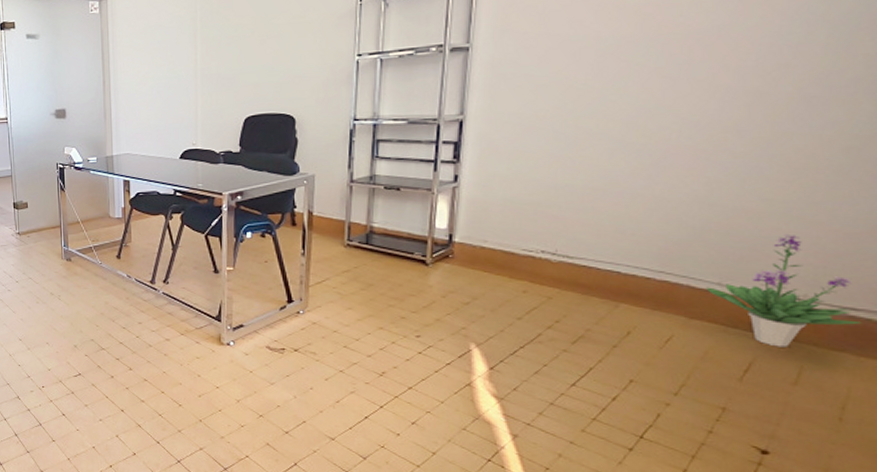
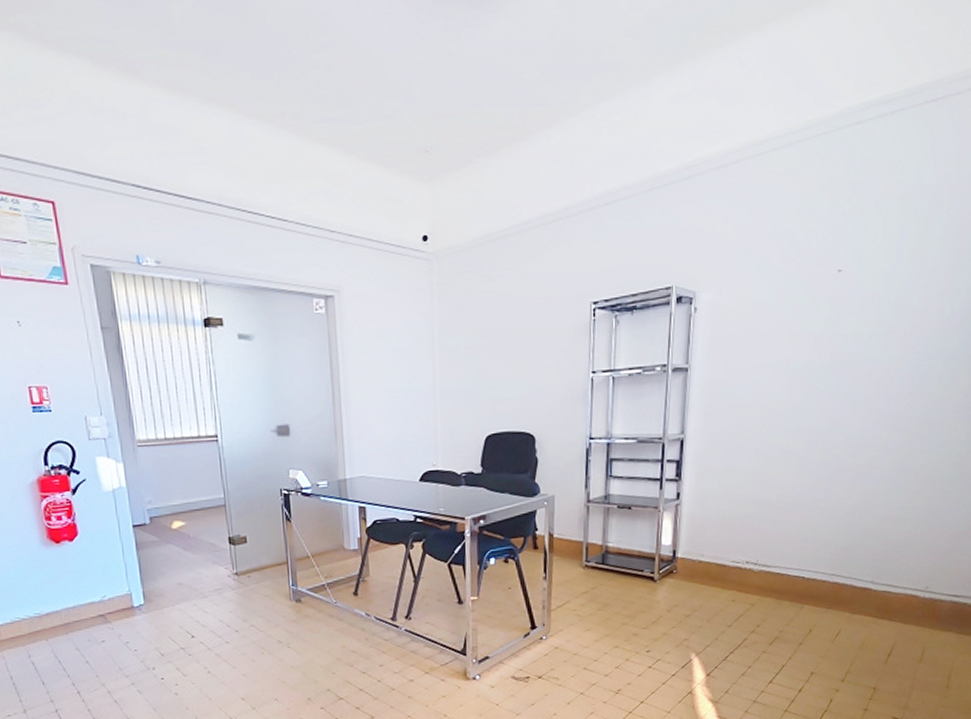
potted plant: present [707,233,863,348] -> none [864,536,961,632]

